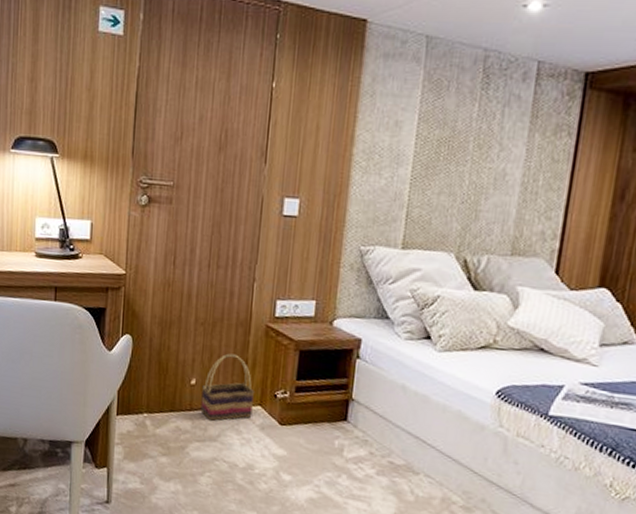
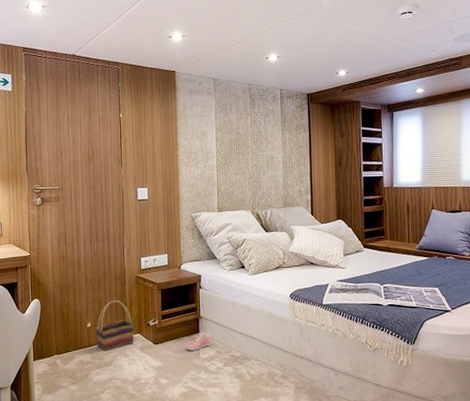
sneaker: none [325,419,364,445] -> present [187,331,212,351]

